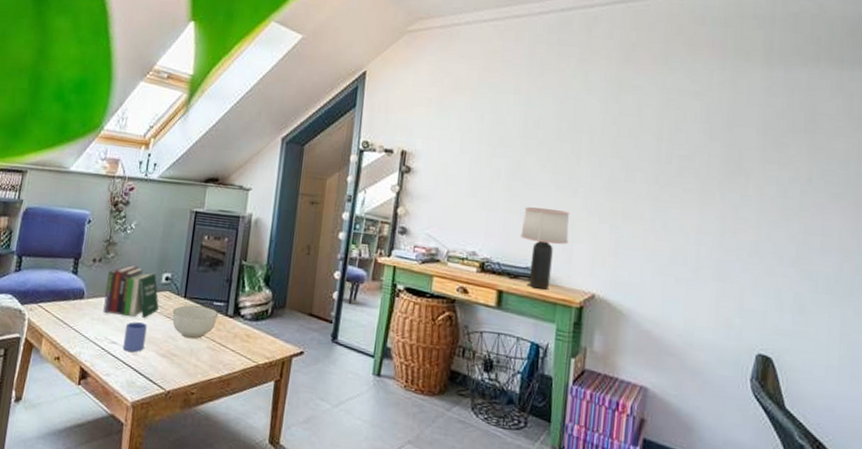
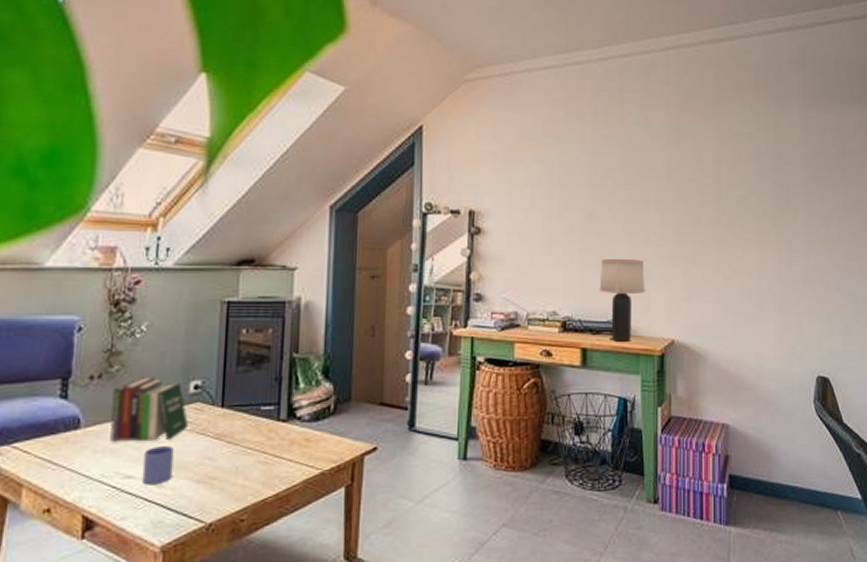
bowl: present [172,305,219,339] -> none [207,414,269,456]

